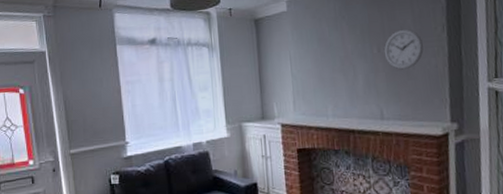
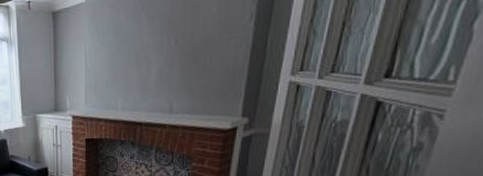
wall clock: present [384,28,424,70] -> none [182,18,225,63]

